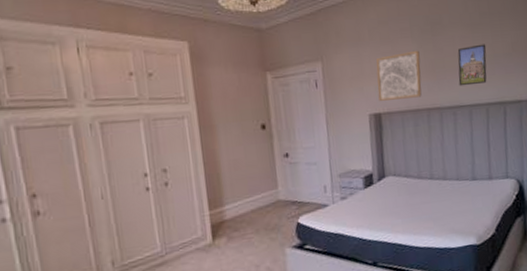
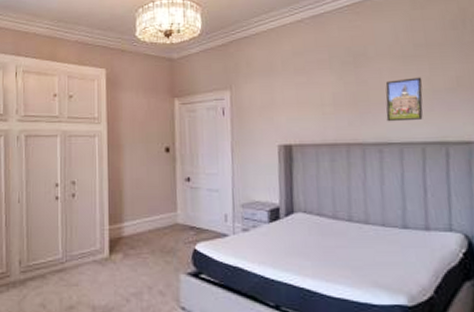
wall art: present [376,50,422,101] -> none [288,82,341,132]

